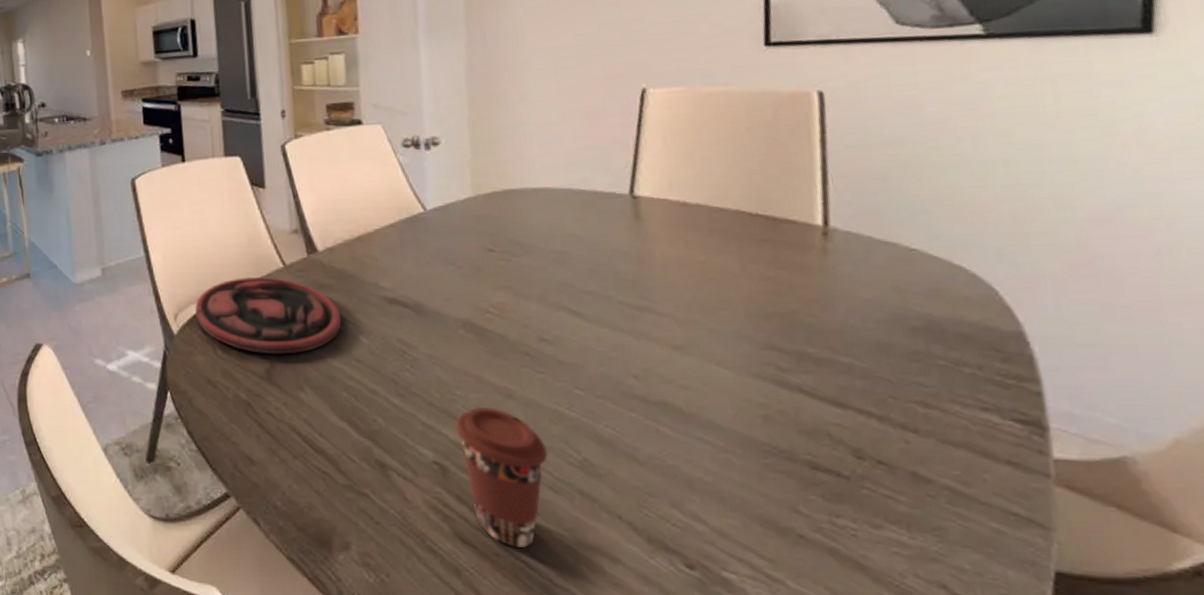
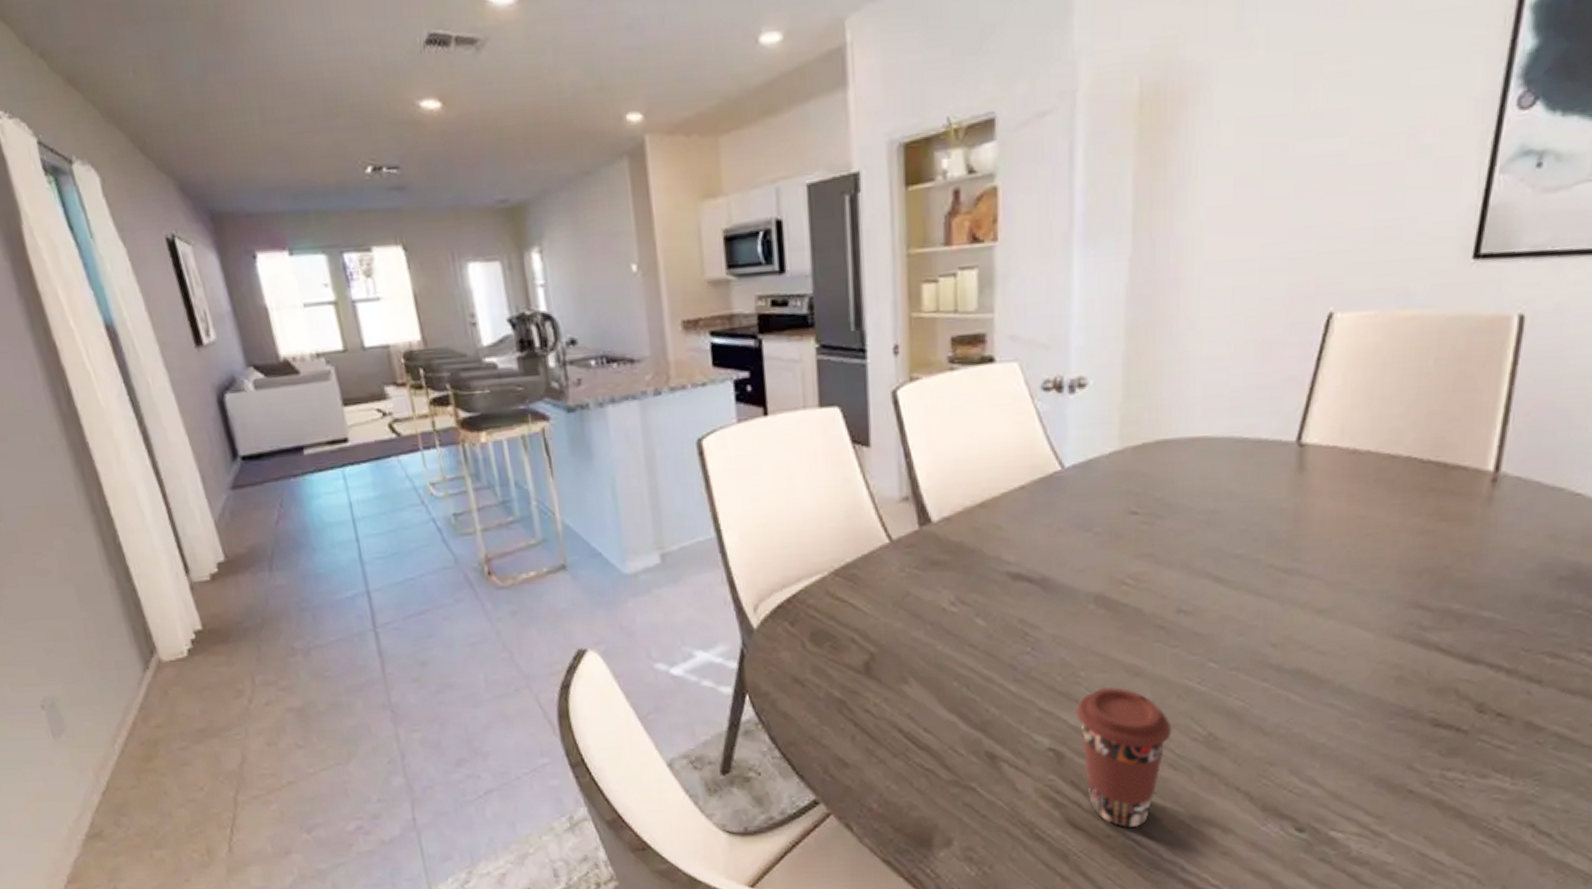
plate: present [195,276,342,354] -> none [780,555,956,645]

